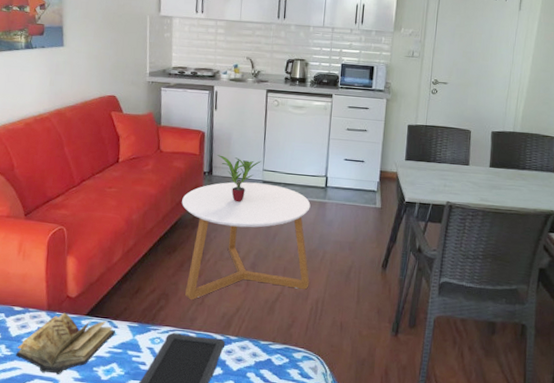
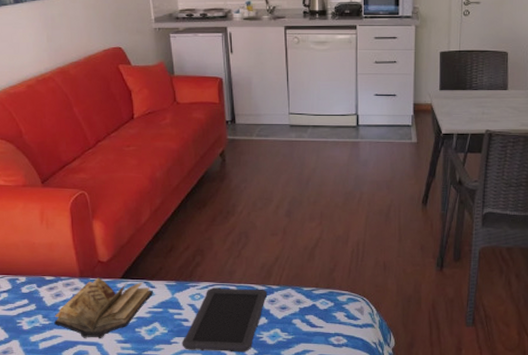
coffee table: present [182,181,311,300] -> none [206,127,348,253]
potted plant: present [217,155,261,203] -> none [238,101,286,150]

